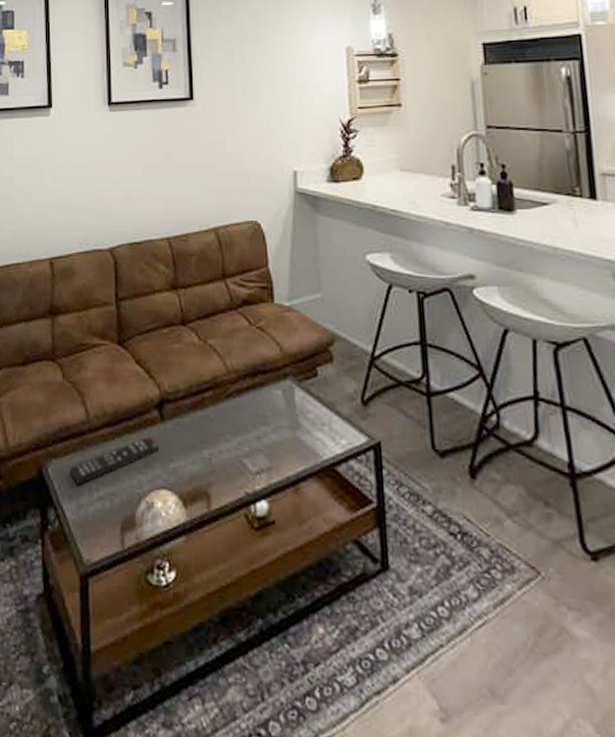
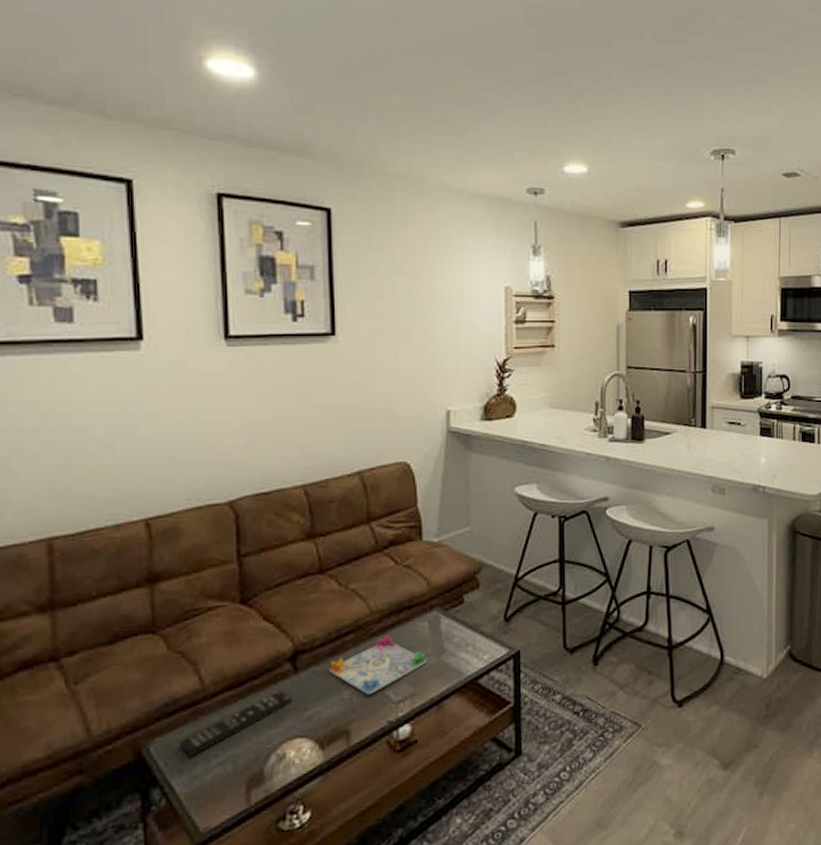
board game: none [191,398,282,459] -> present [329,635,427,695]

